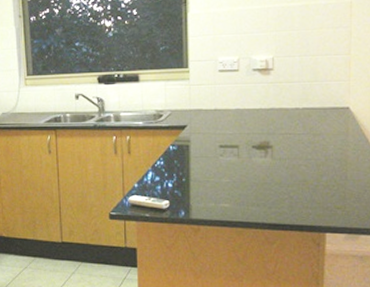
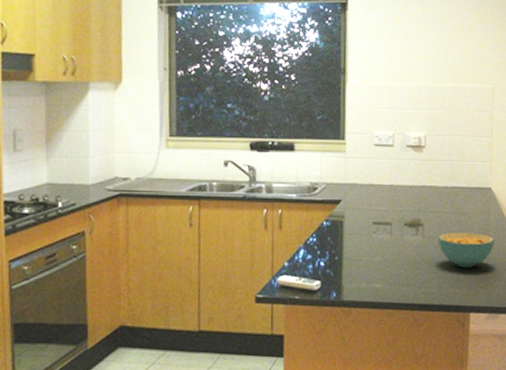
cereal bowl: none [289,154,354,189] -> present [438,233,495,268]

